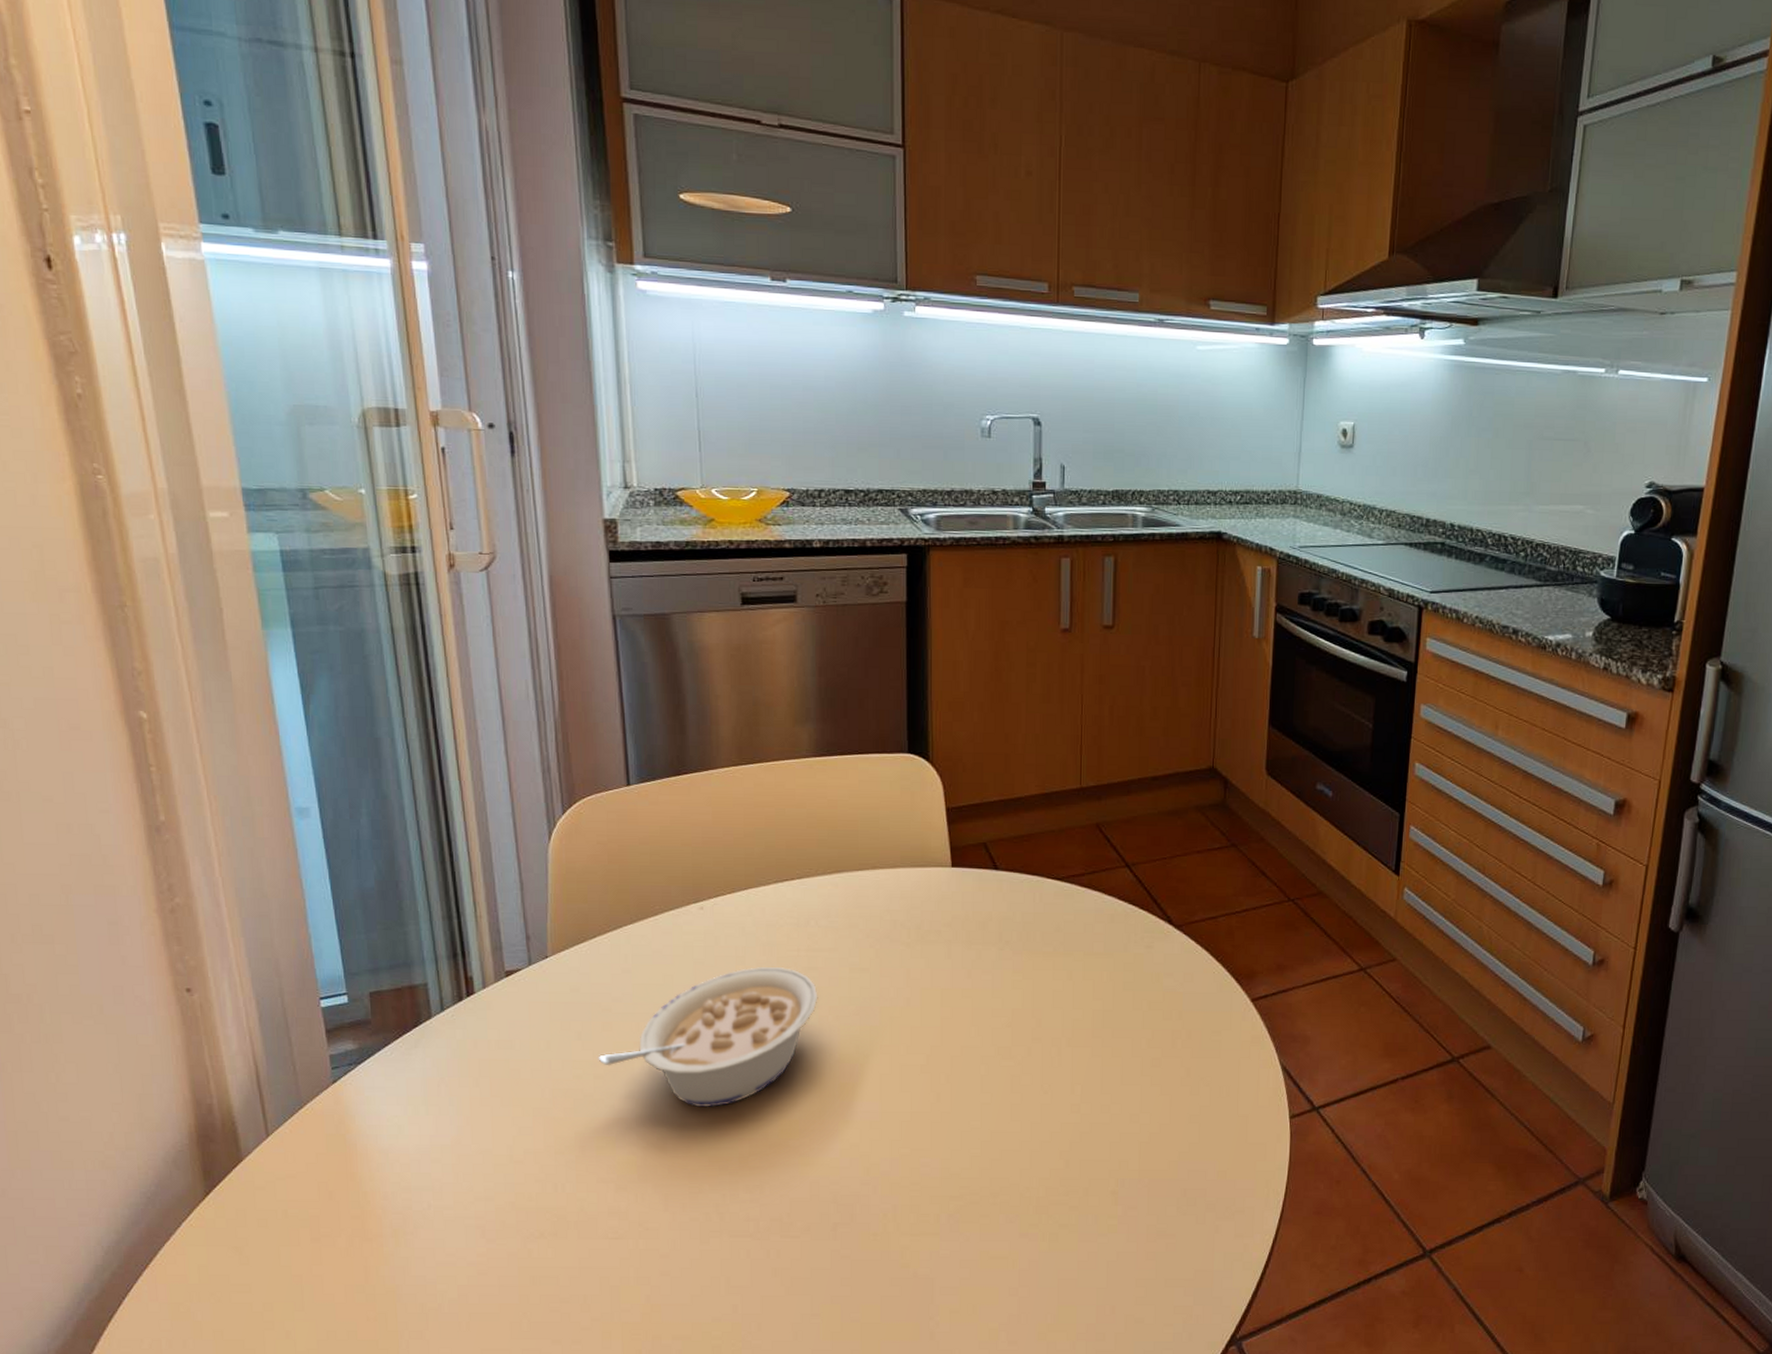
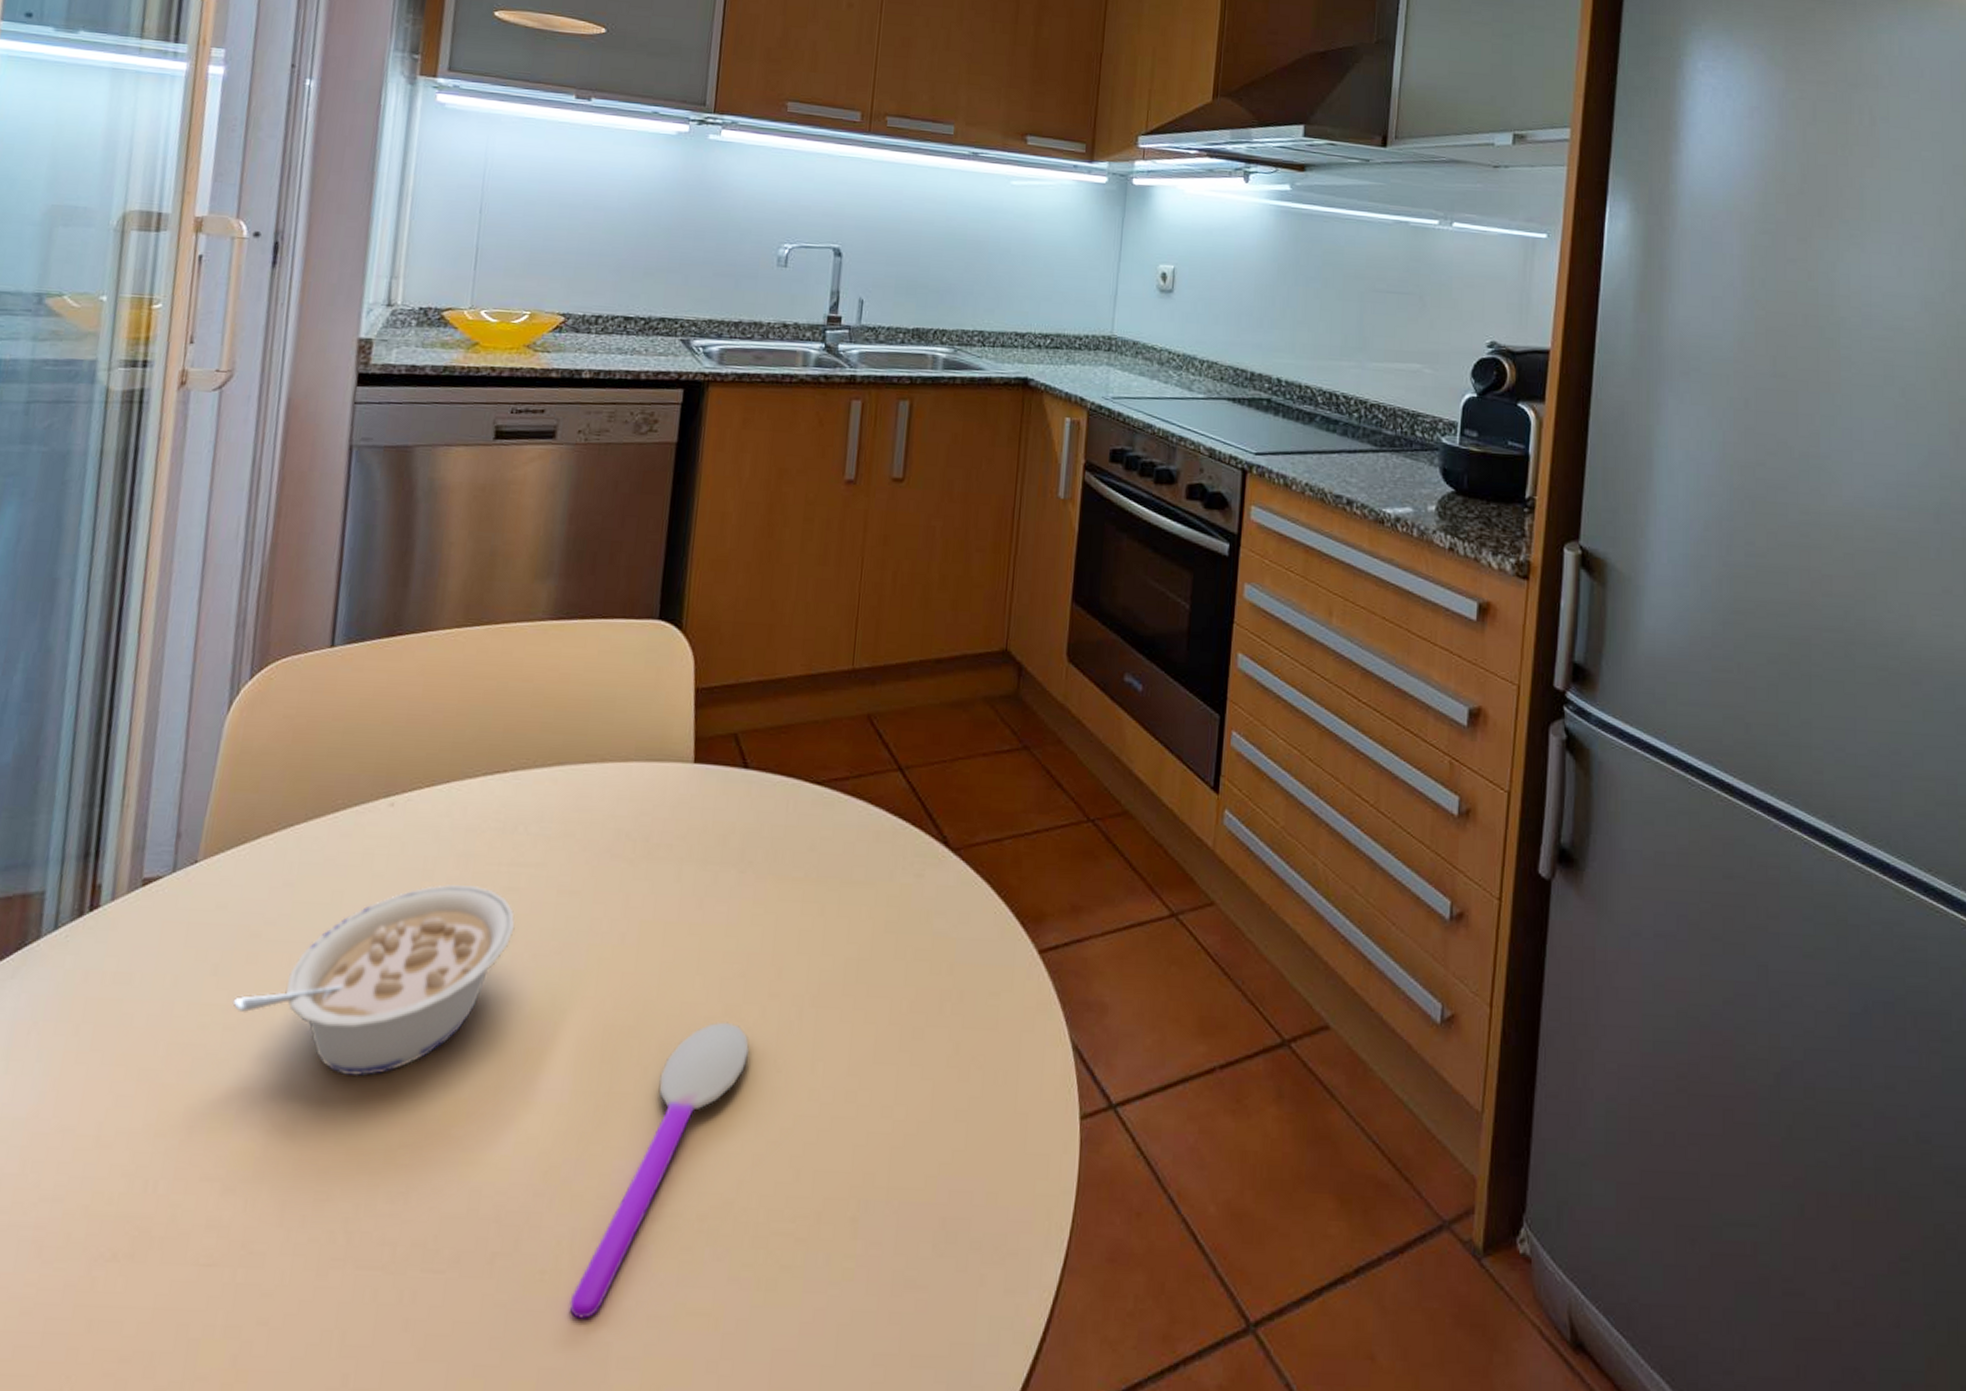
spoon: none [899,1059,1020,1264] -> present [569,1021,749,1319]

